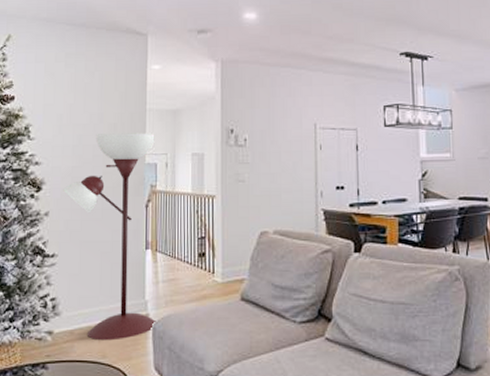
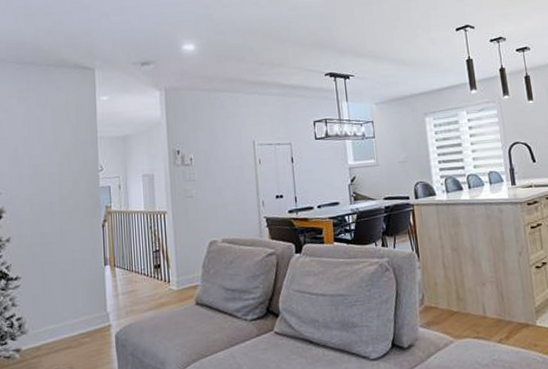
floor lamp: present [63,133,158,341] -> none [23,159,120,354]

